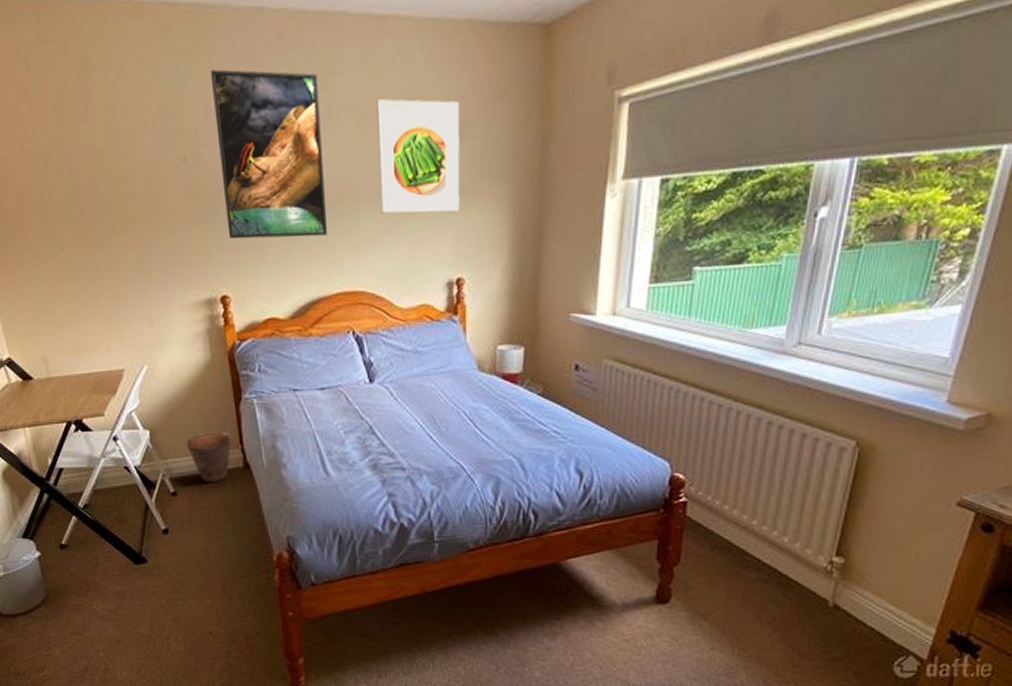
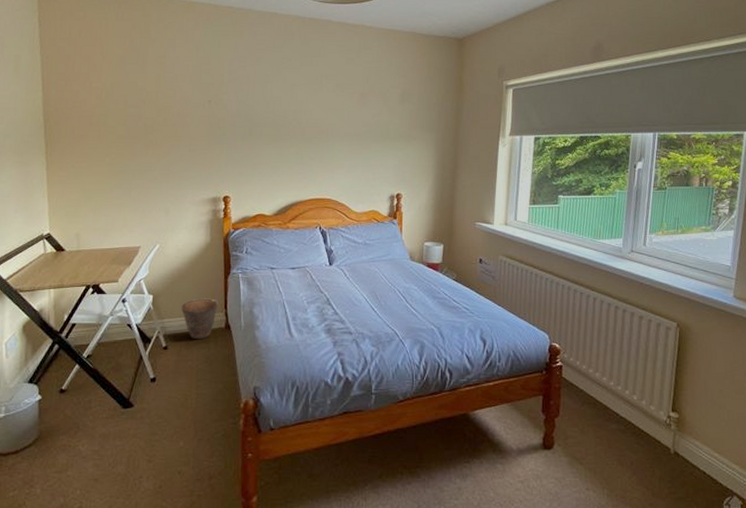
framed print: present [210,69,328,240] -> none [234,47,309,159]
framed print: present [376,99,460,214] -> none [345,74,402,150]

